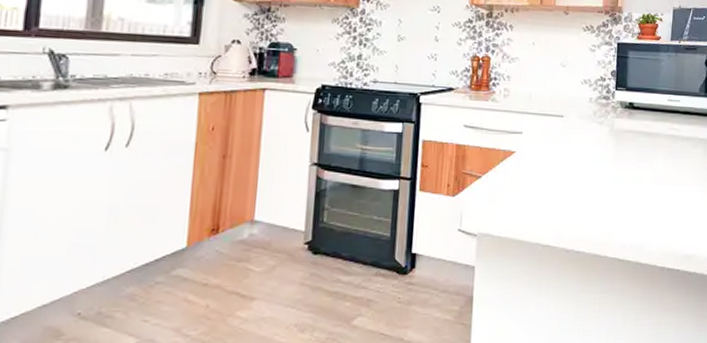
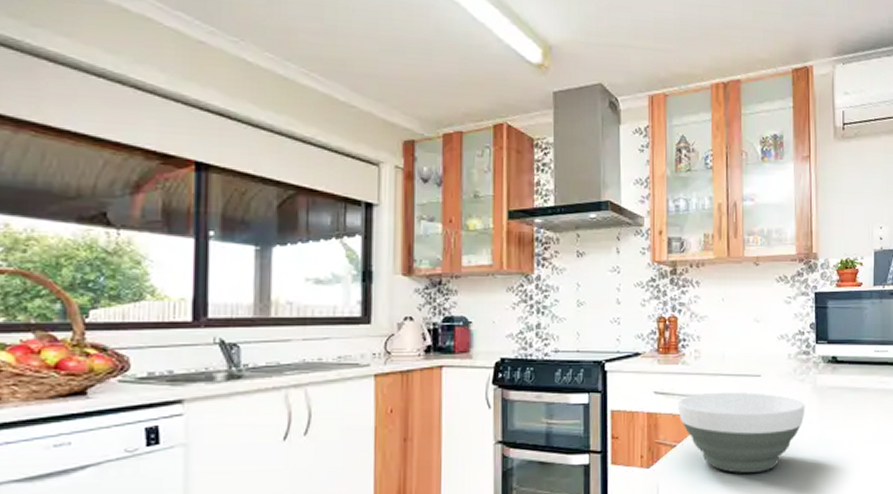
bowl: none [484,129,602,205] -> present [677,392,805,473]

